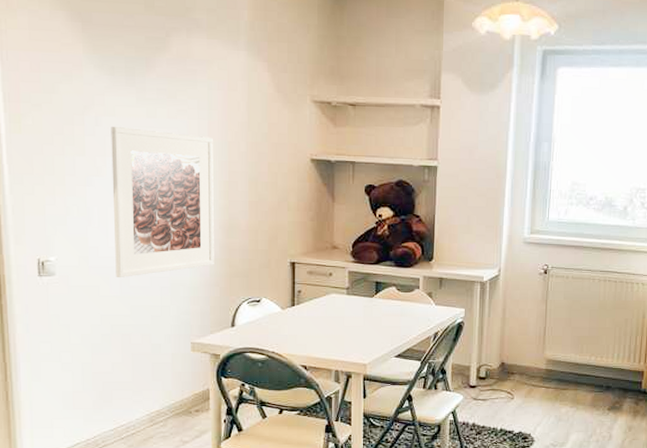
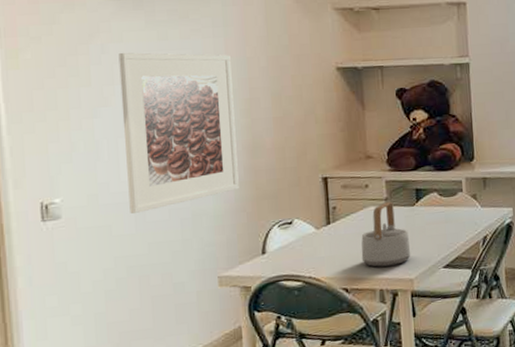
teapot: none [321,291,367,350] -> present [361,201,411,267]

